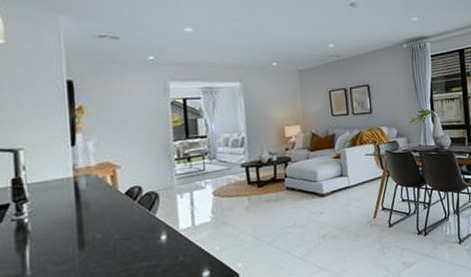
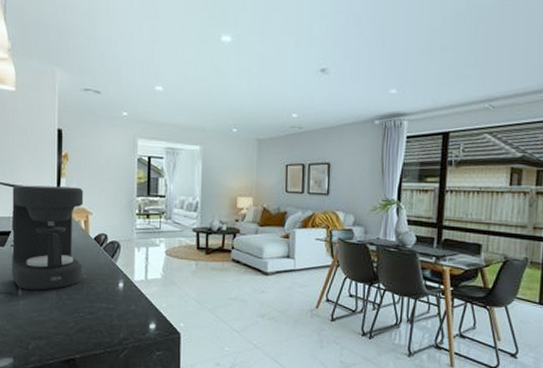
coffee maker: none [8,141,114,269] -> present [12,185,84,291]

